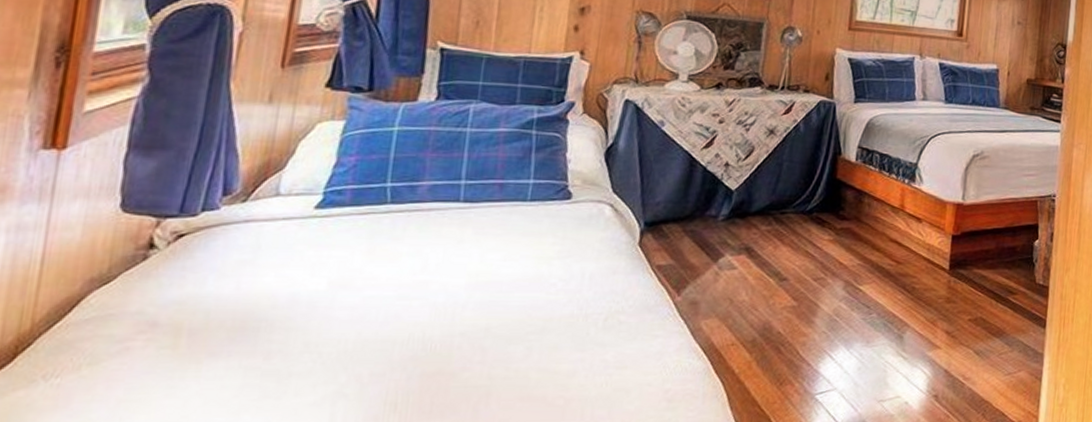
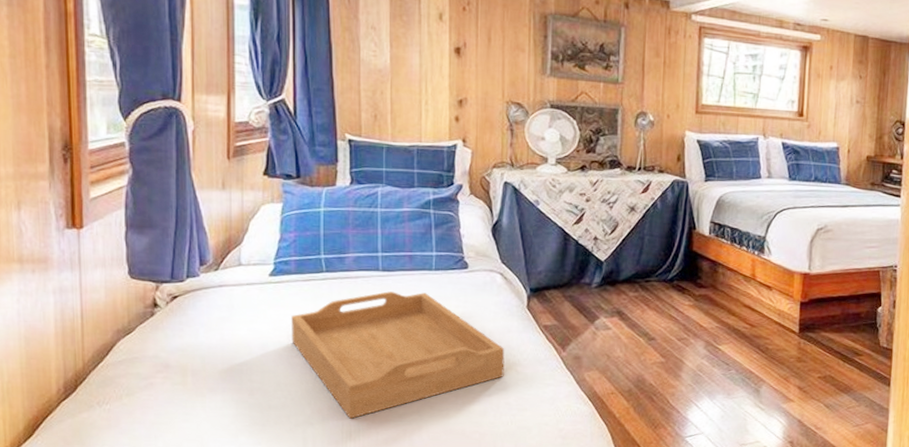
serving tray: none [332,226,607,386] -> present [291,291,505,419]

